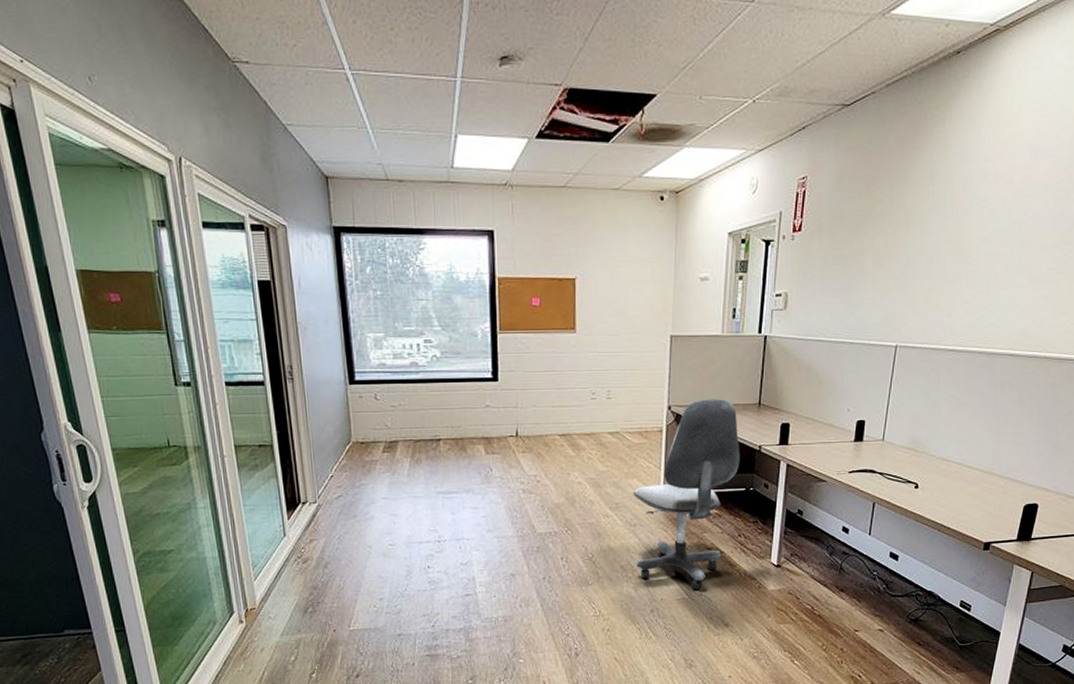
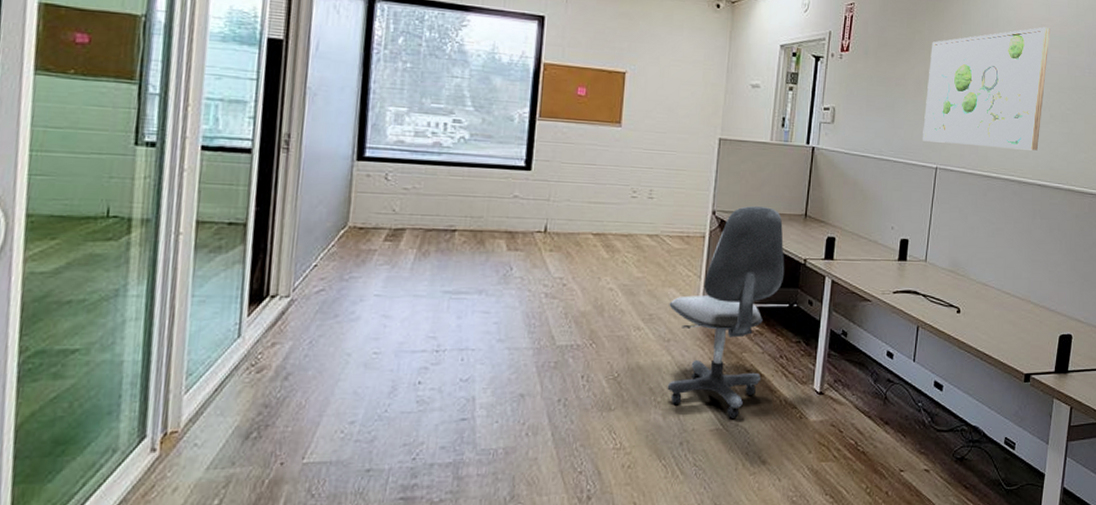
wall art: none [882,176,1035,319] -> present [923,27,1051,151]

